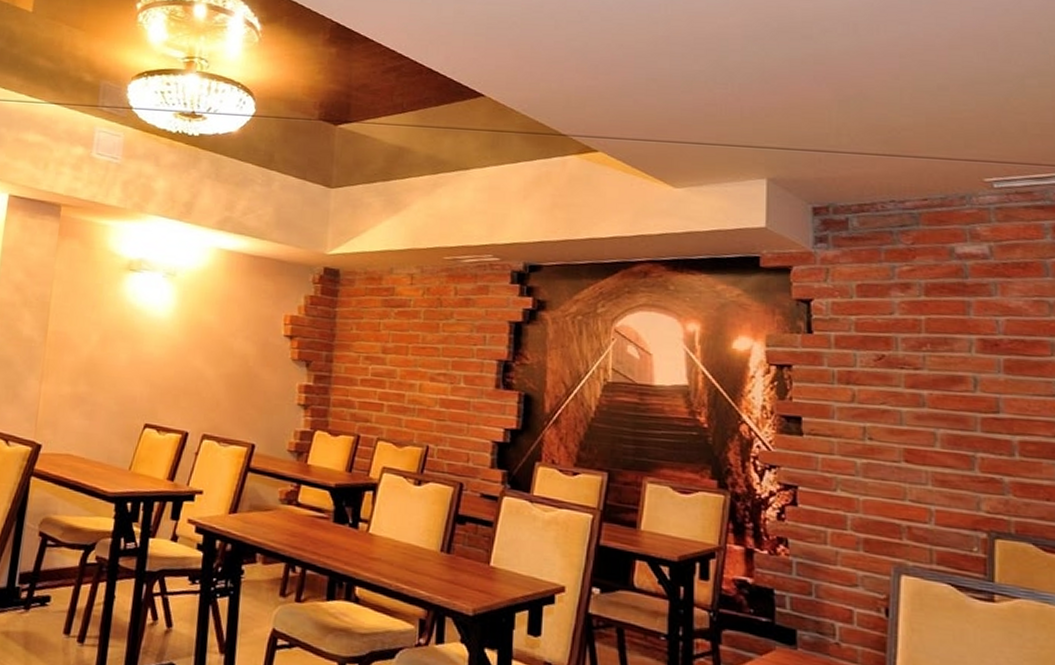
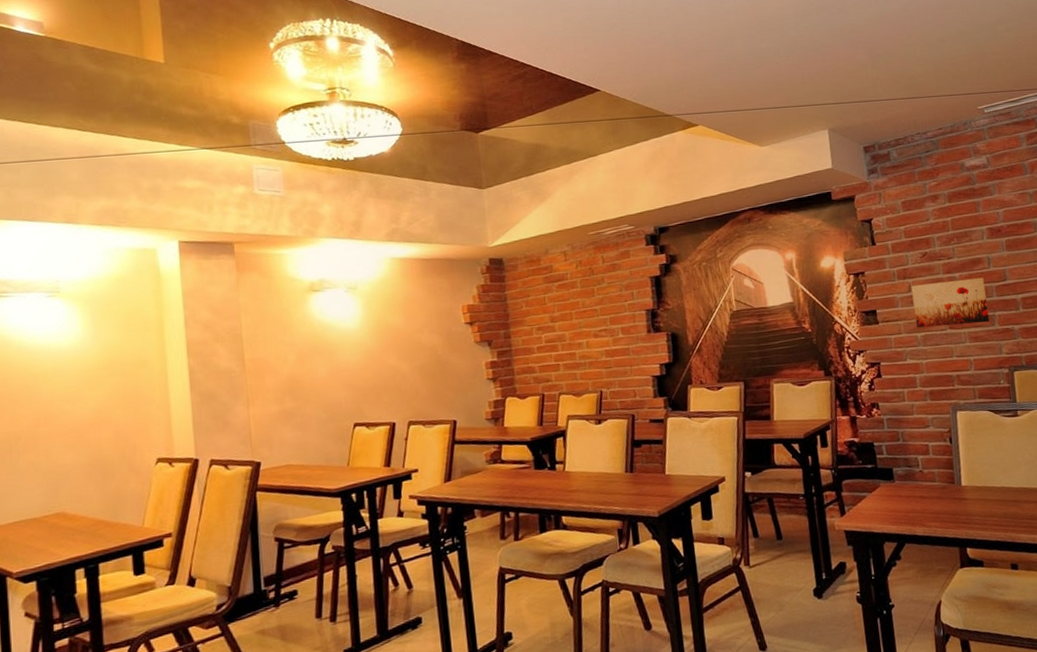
wall art: none [855,394,966,465] -> present [911,277,990,328]

